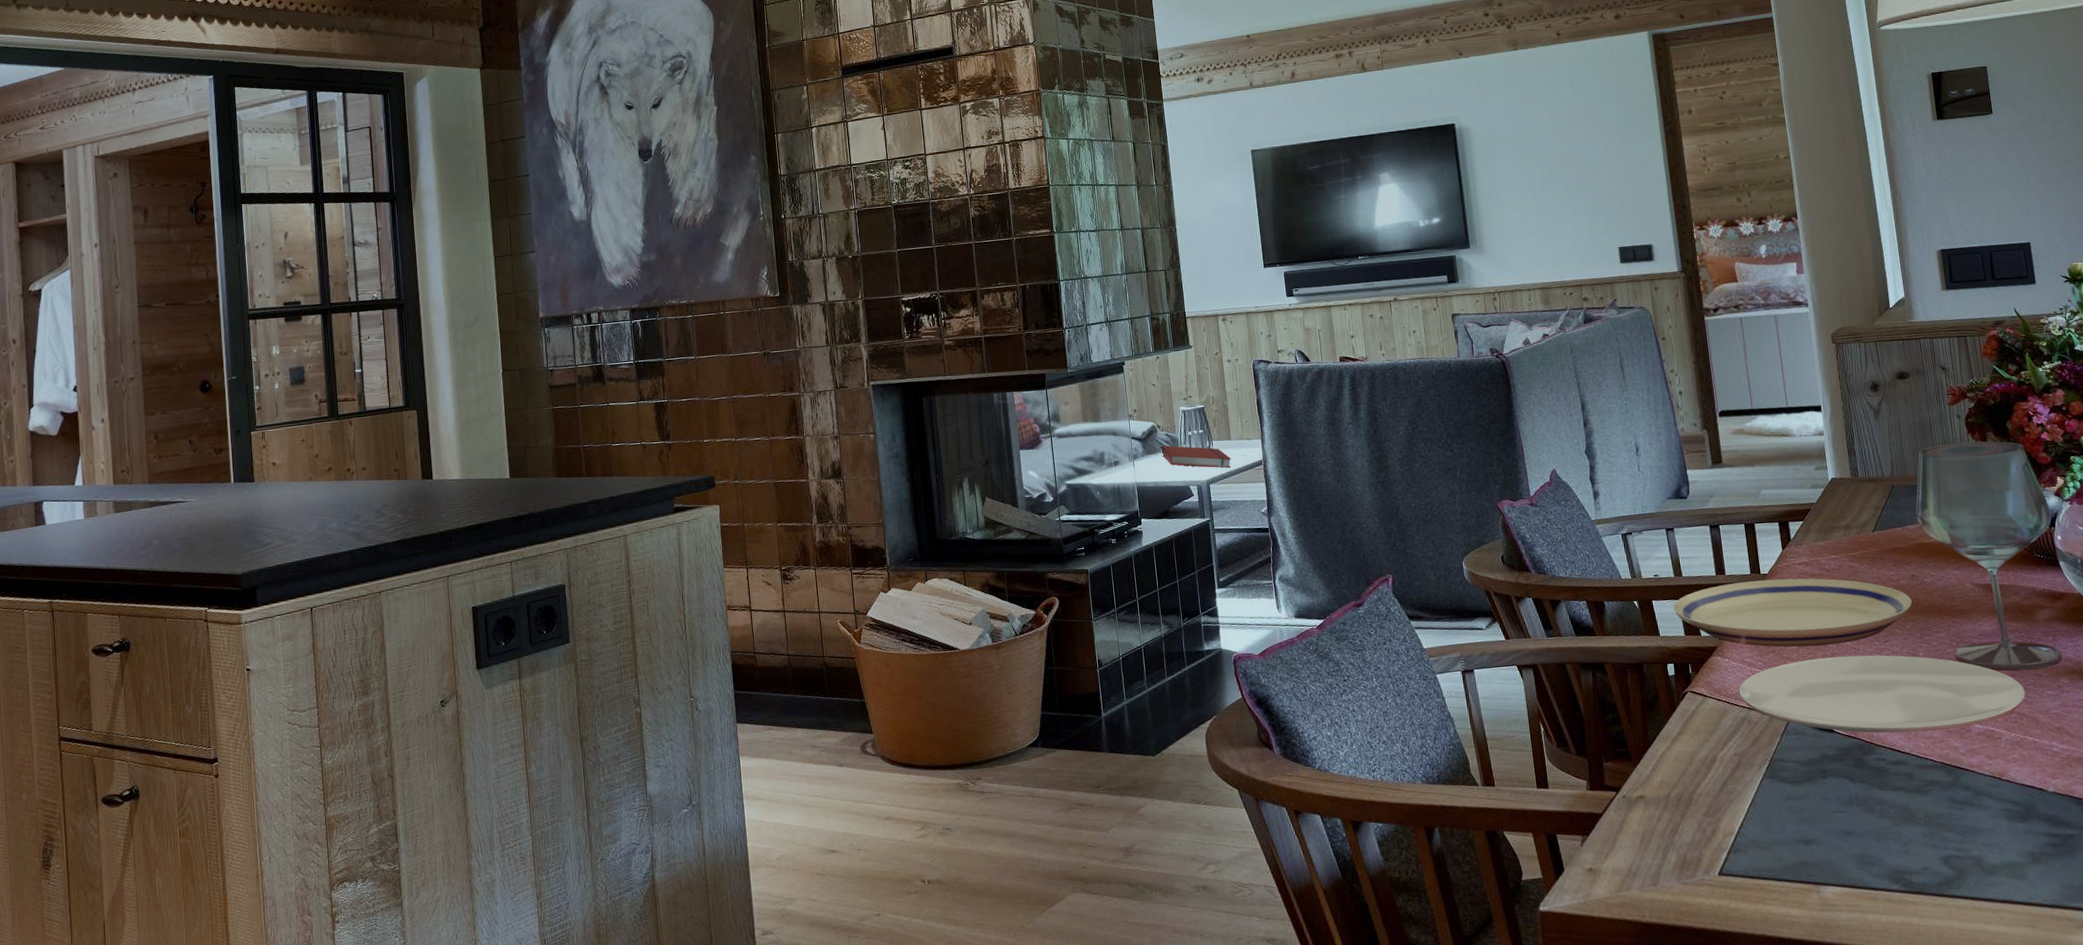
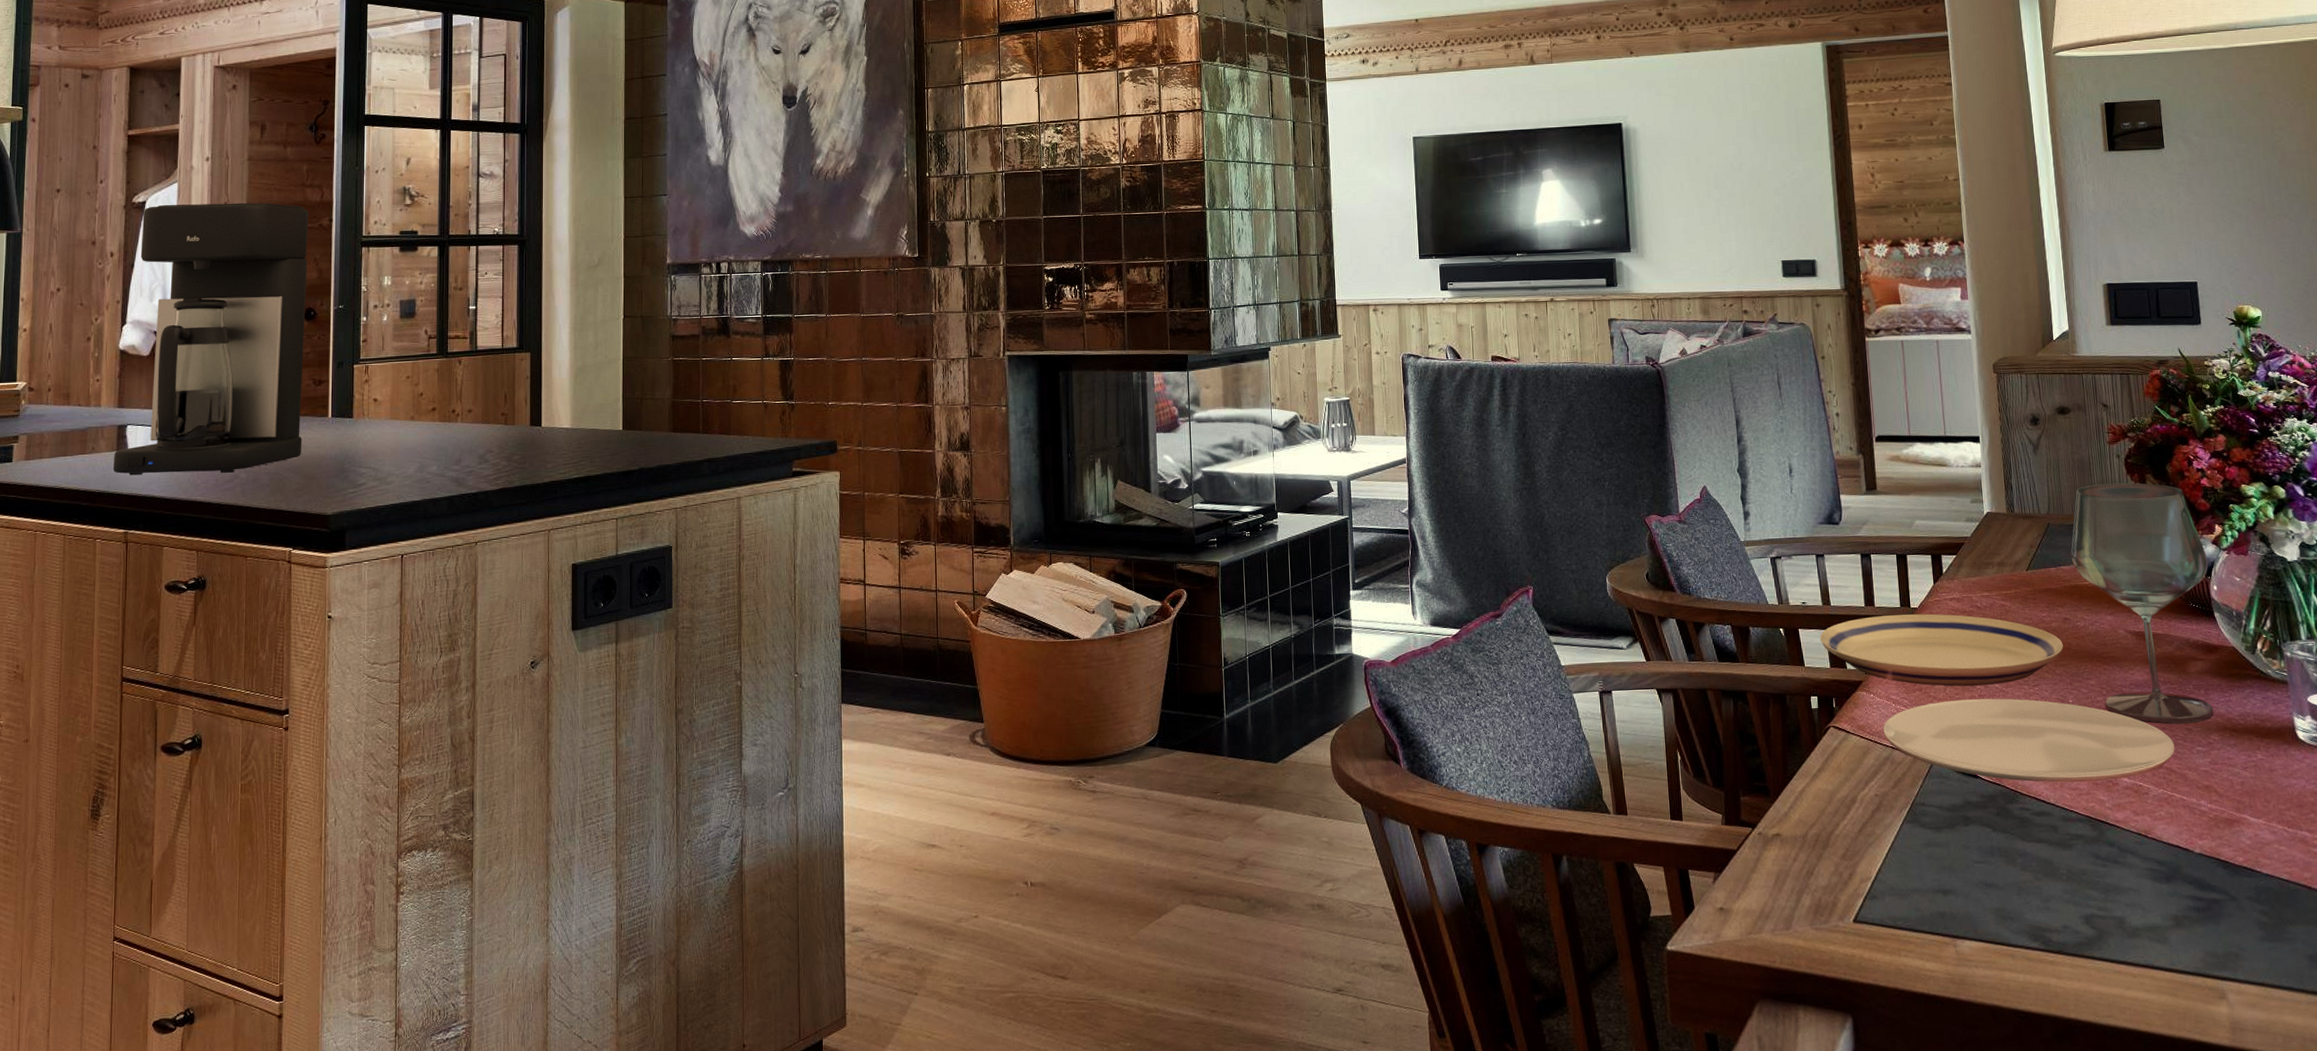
coffee maker: none [33,283,209,549] -> present [113,202,309,476]
book: present [1160,445,1232,469] -> none [1301,436,1375,465]

